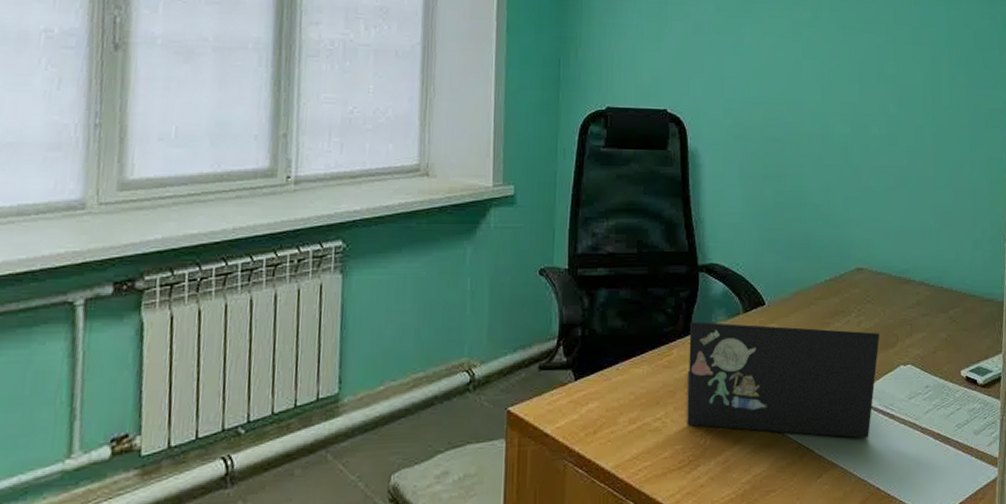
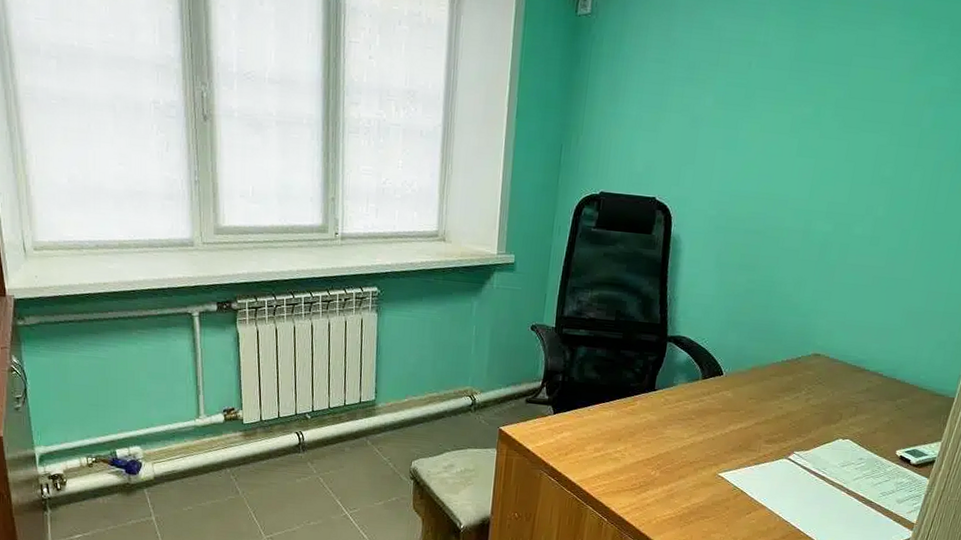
laptop: present [687,321,880,438] -> none [642,381,826,491]

